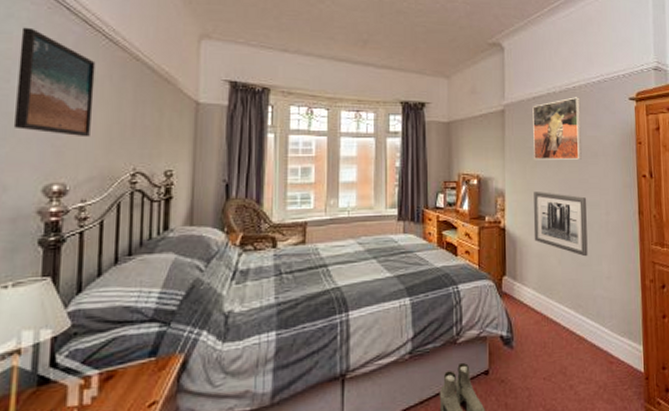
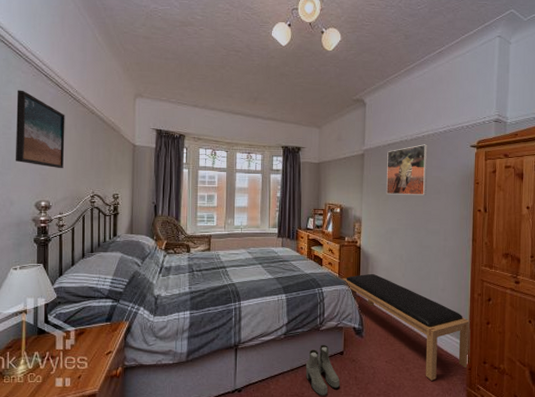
bench: none [484,262,646,399] -> present [343,273,471,381]
wall art: present [533,192,588,257] -> none [383,220,429,272]

